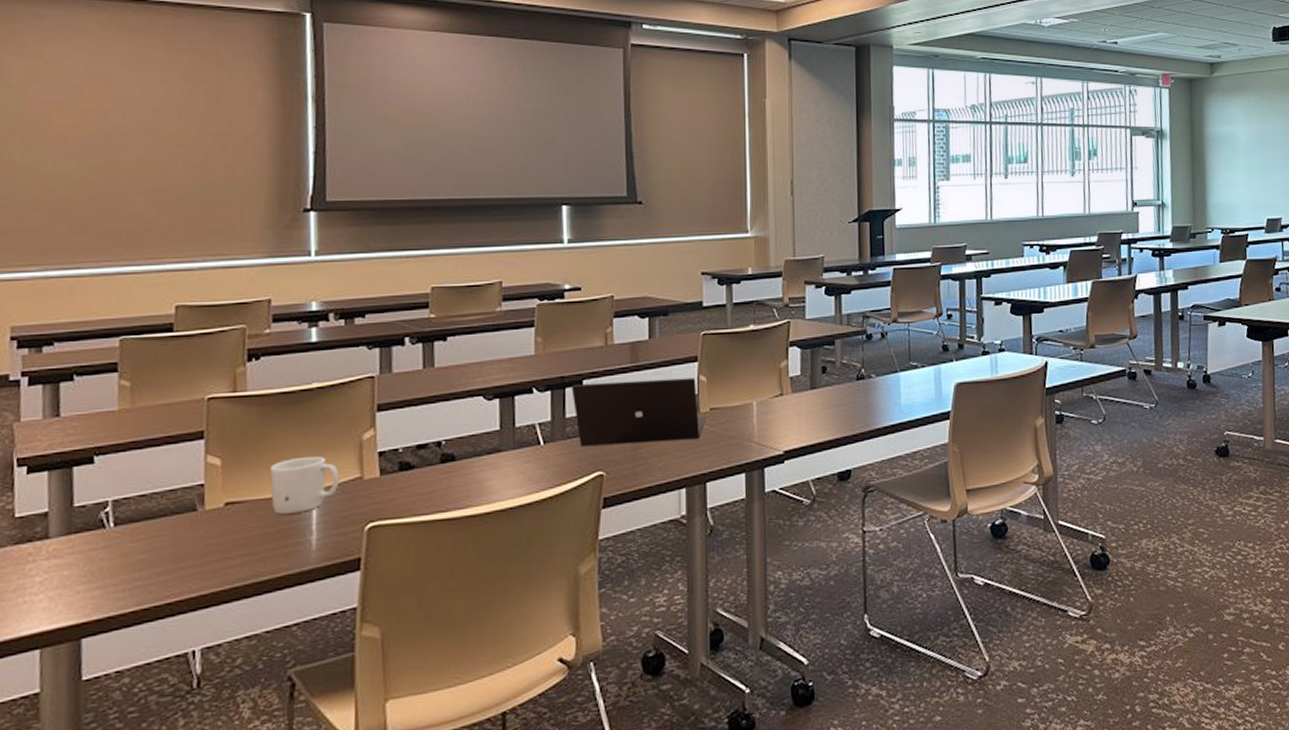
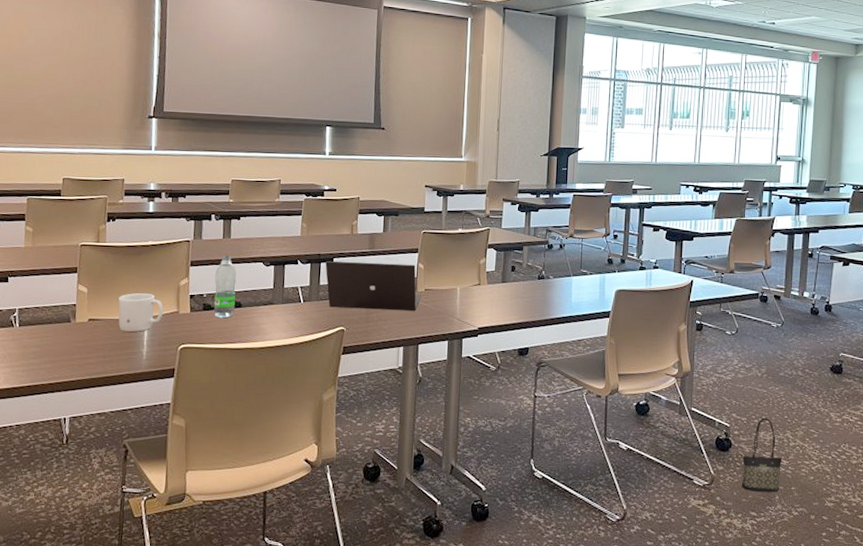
bottle: none [414,391,447,480] -> present [213,255,237,319]
tote bag: none [1123,521,1170,615] -> present [742,418,783,492]

